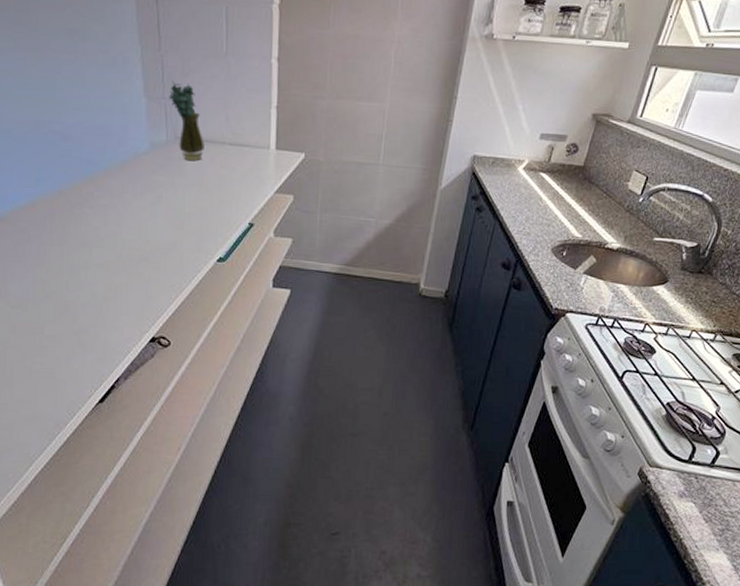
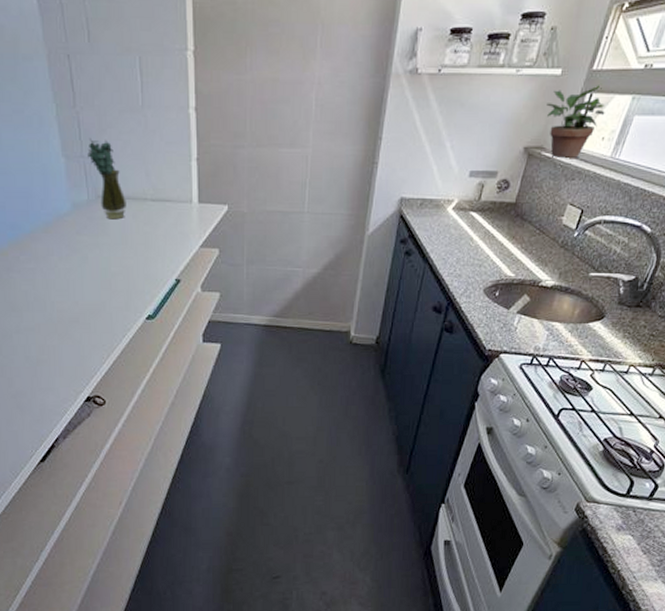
potted plant: none [614,60,669,128] -> present [547,85,605,159]

